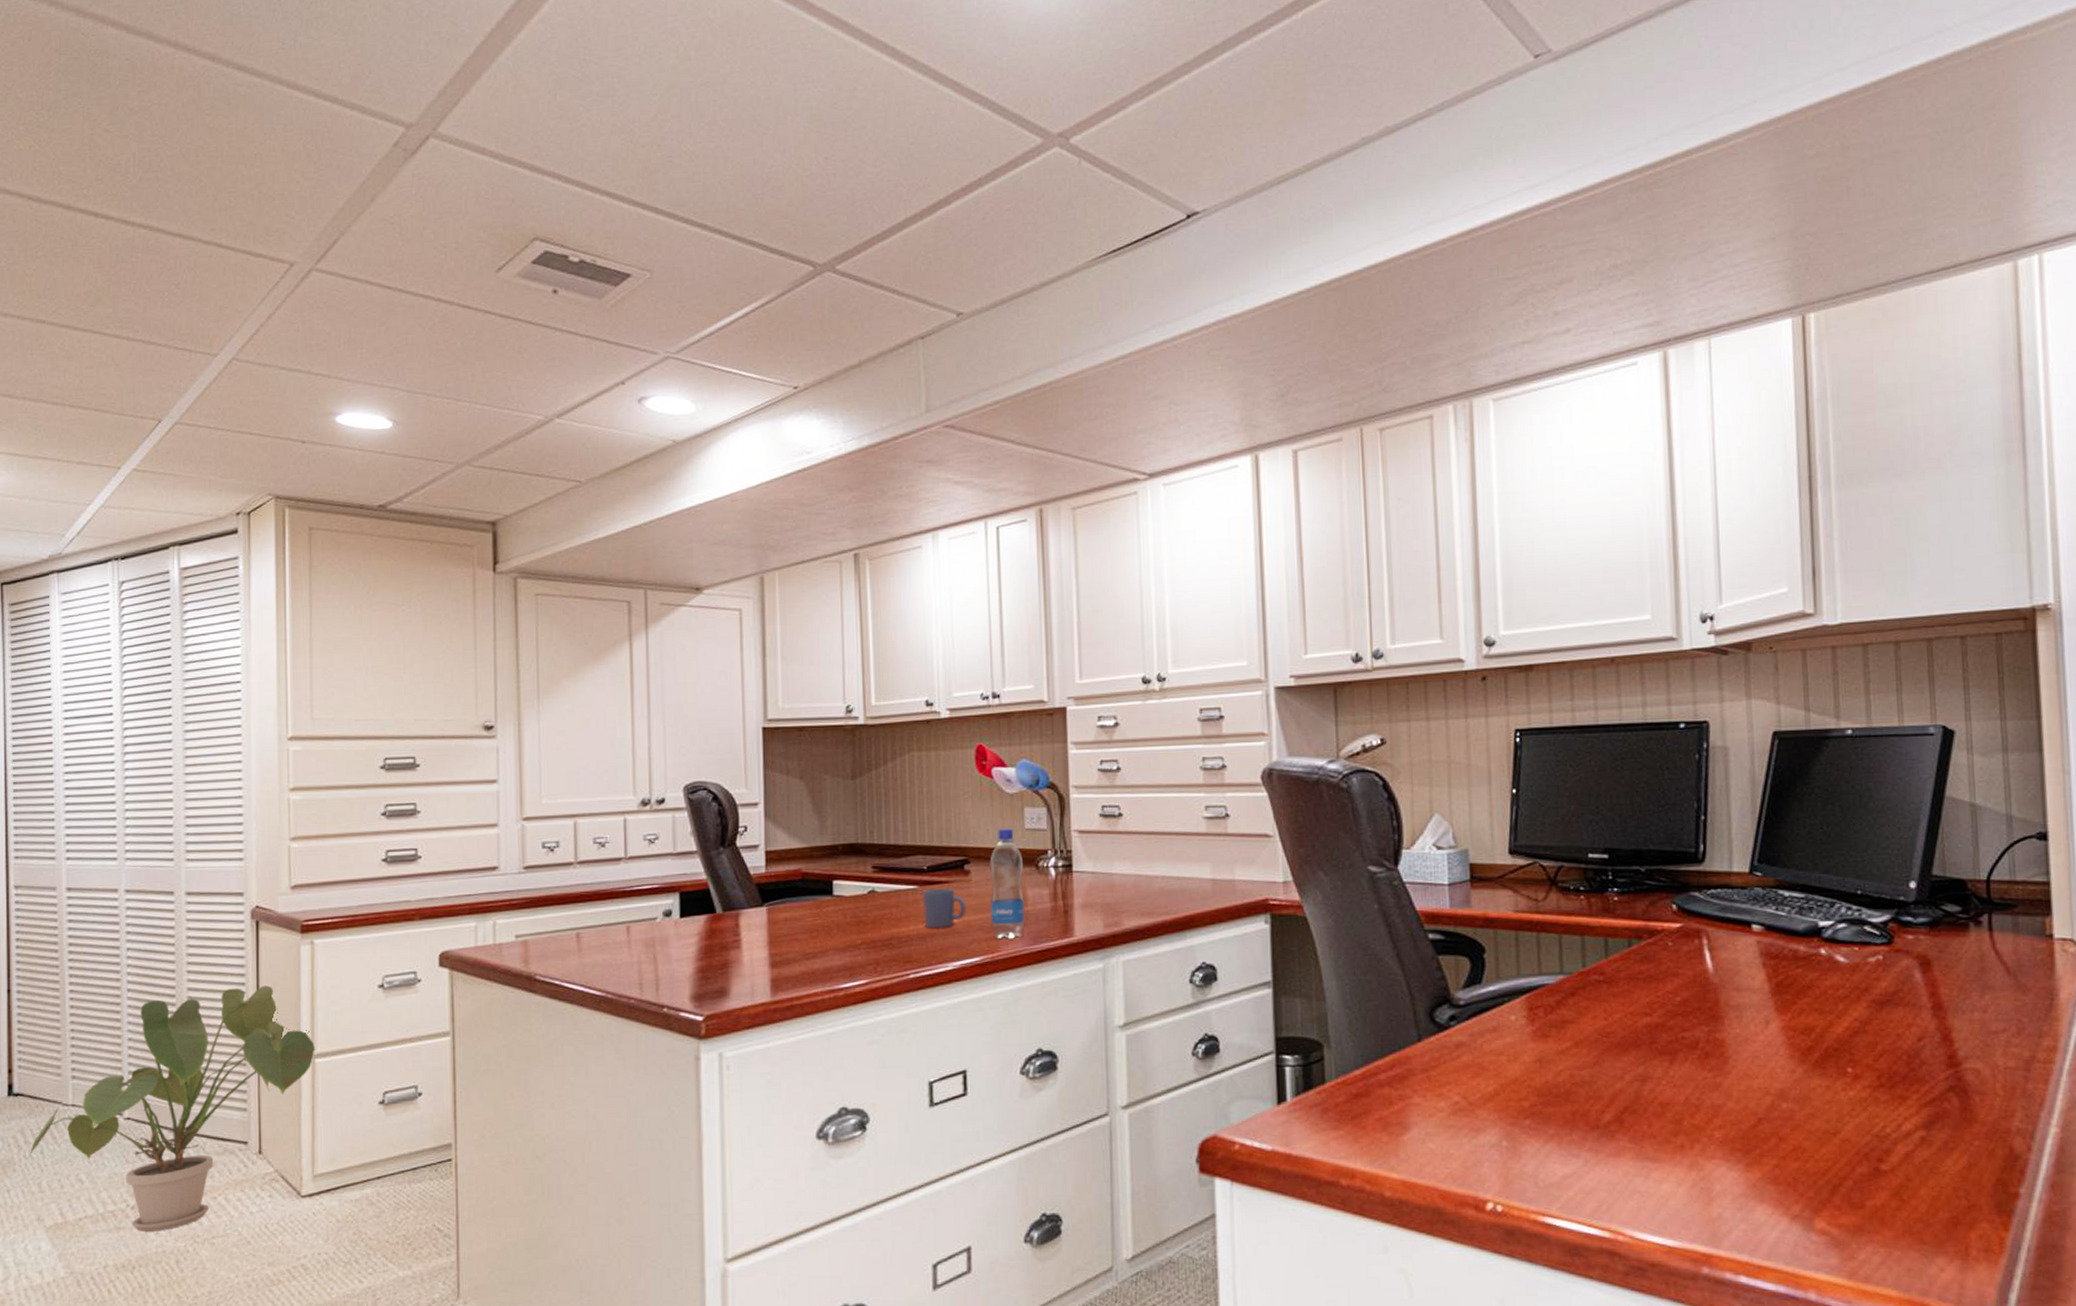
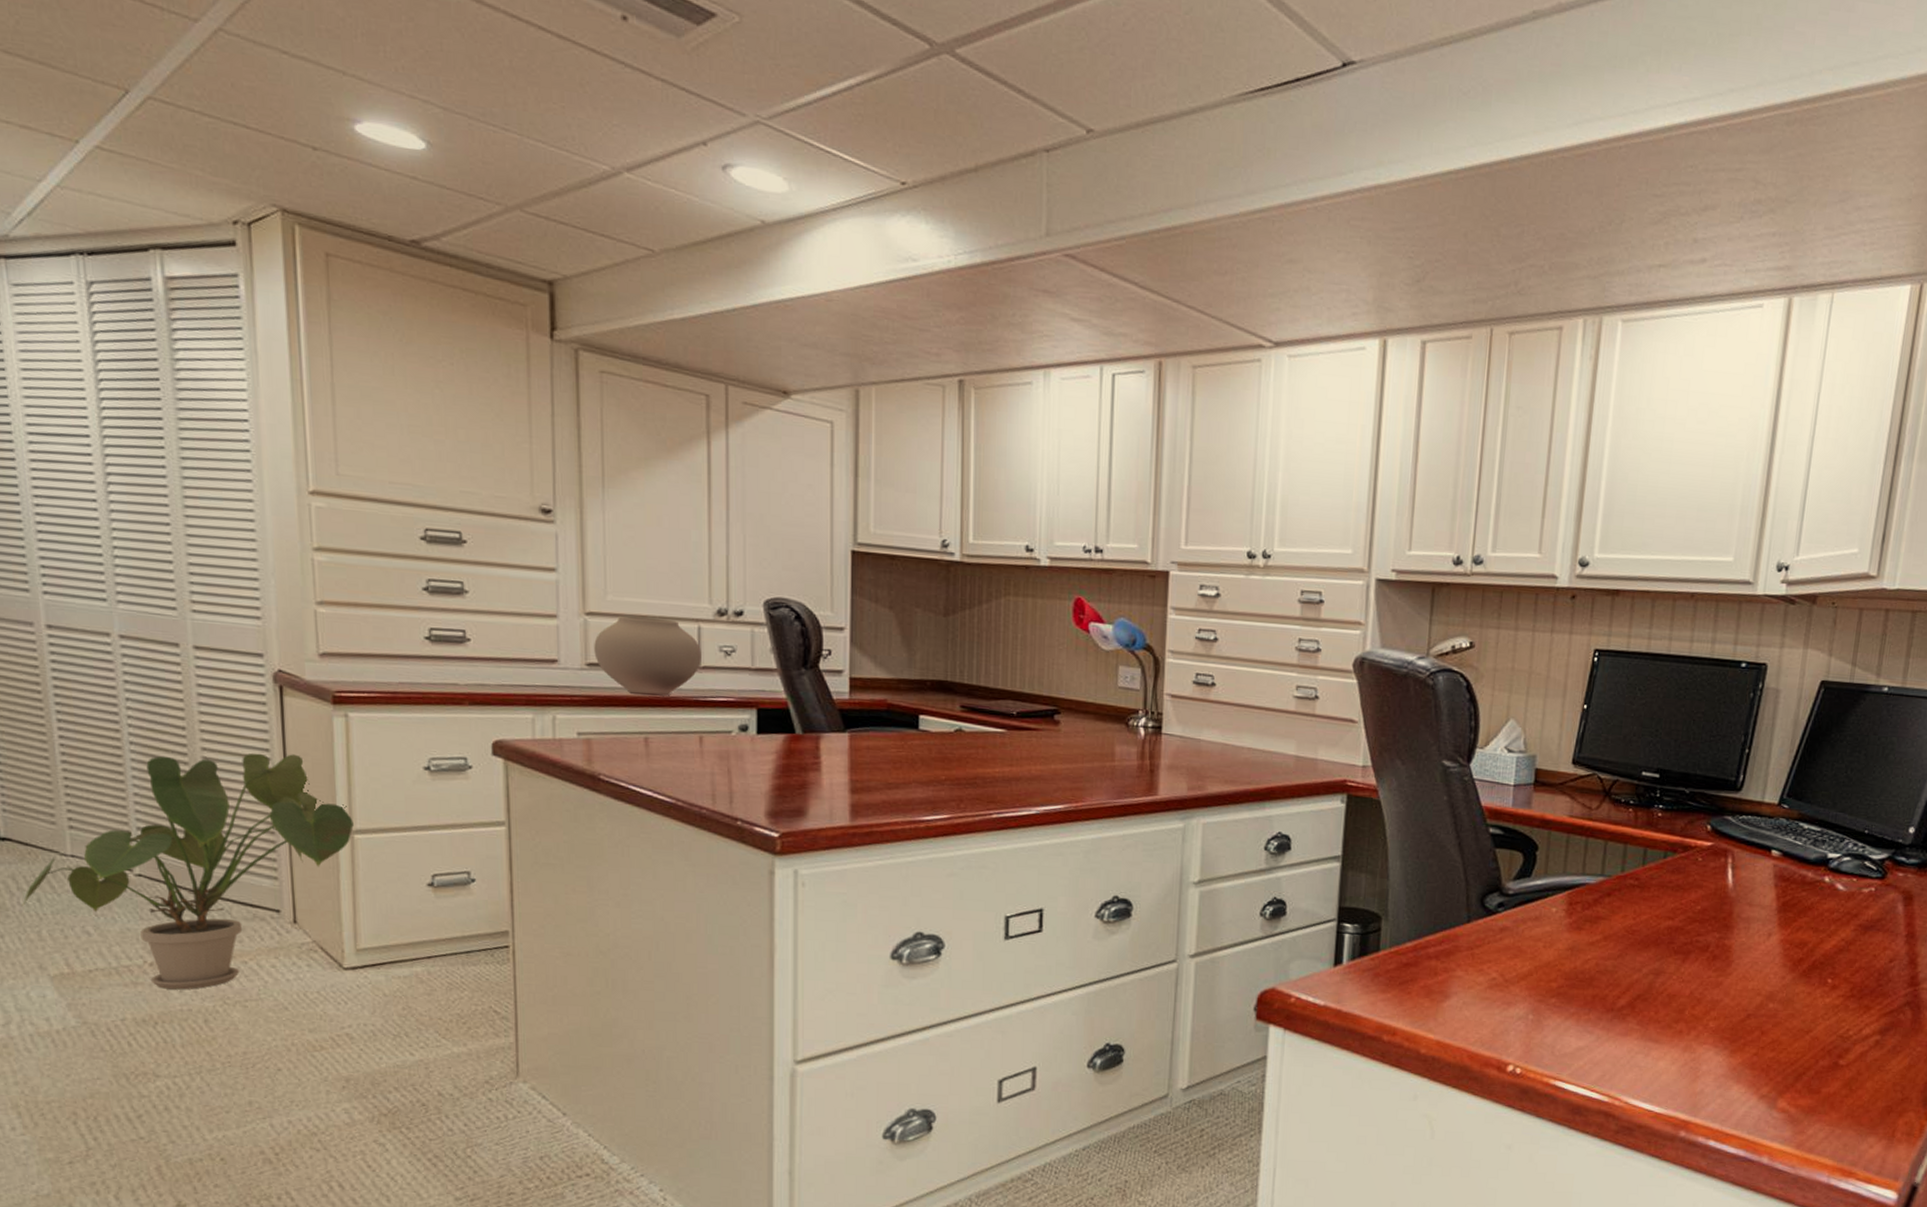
vase: none [530,815,627,892] -> present [594,615,701,697]
mug: present [922,888,966,930] -> none [1010,734,1054,775]
bottle: present [989,829,1025,941] -> none [1077,684,1113,793]

